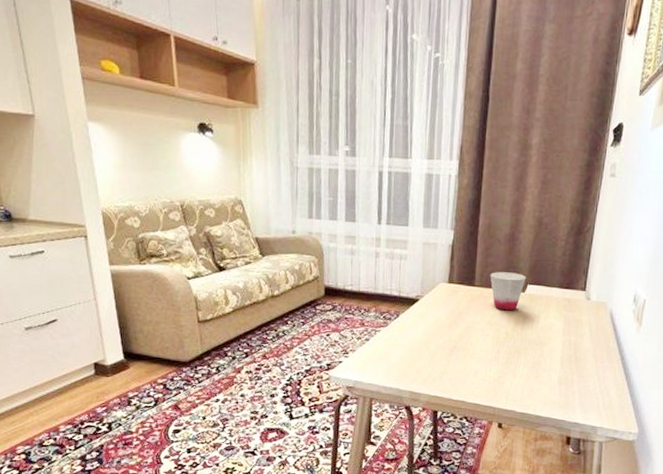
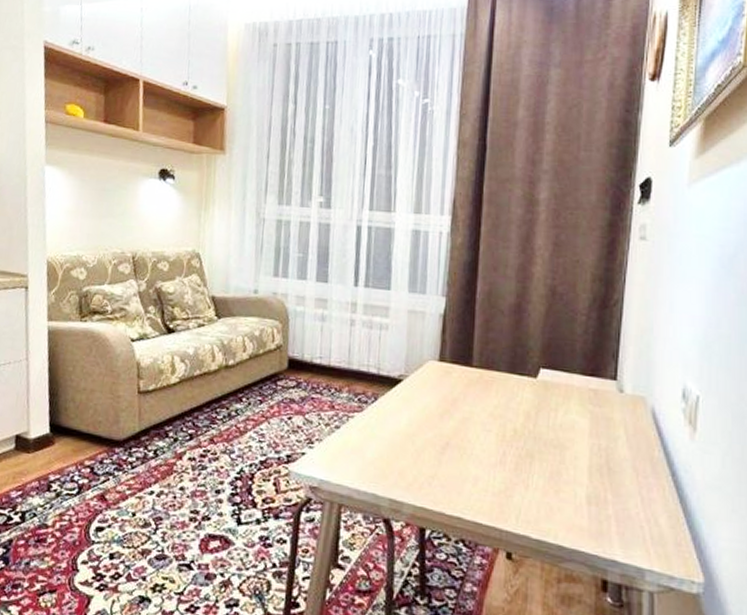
cup: present [490,272,526,311] -> none [491,350,538,401]

